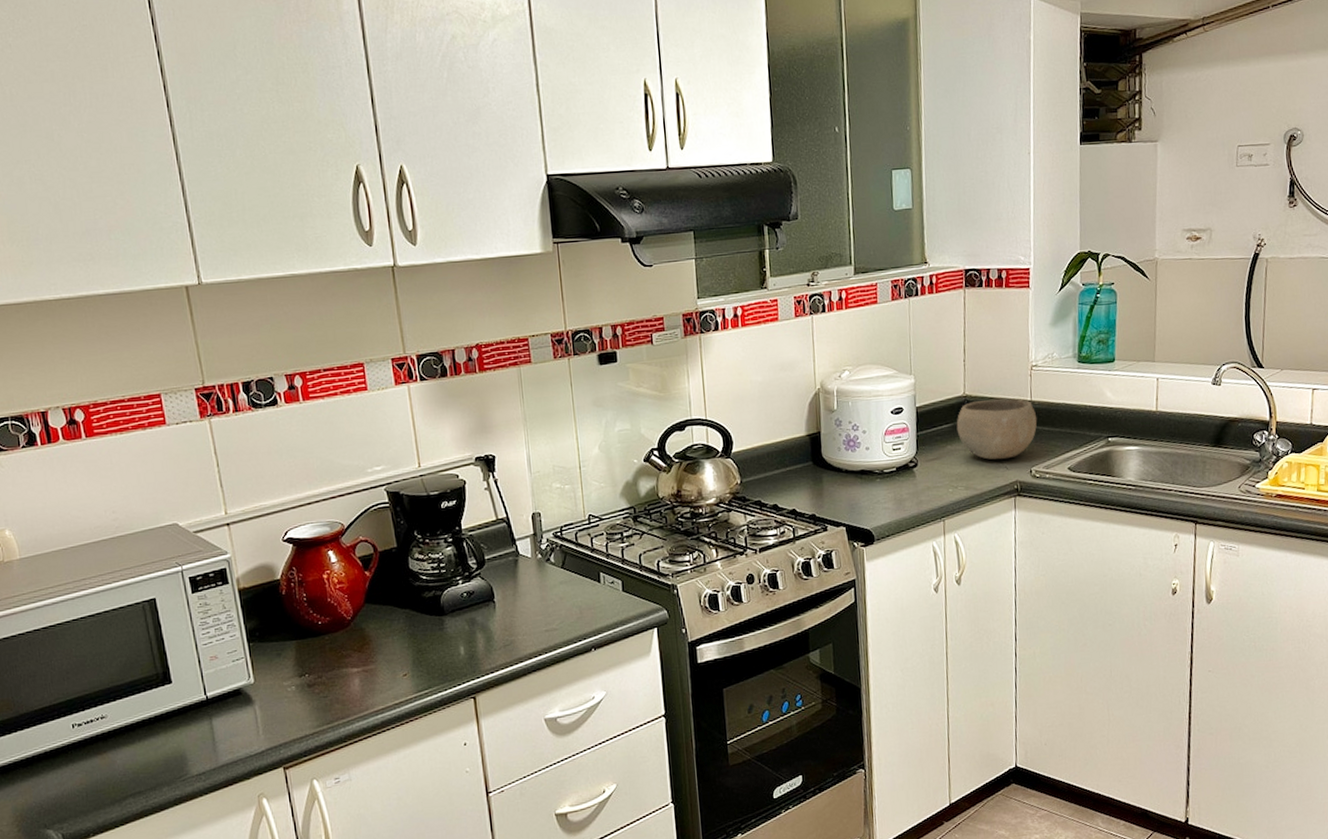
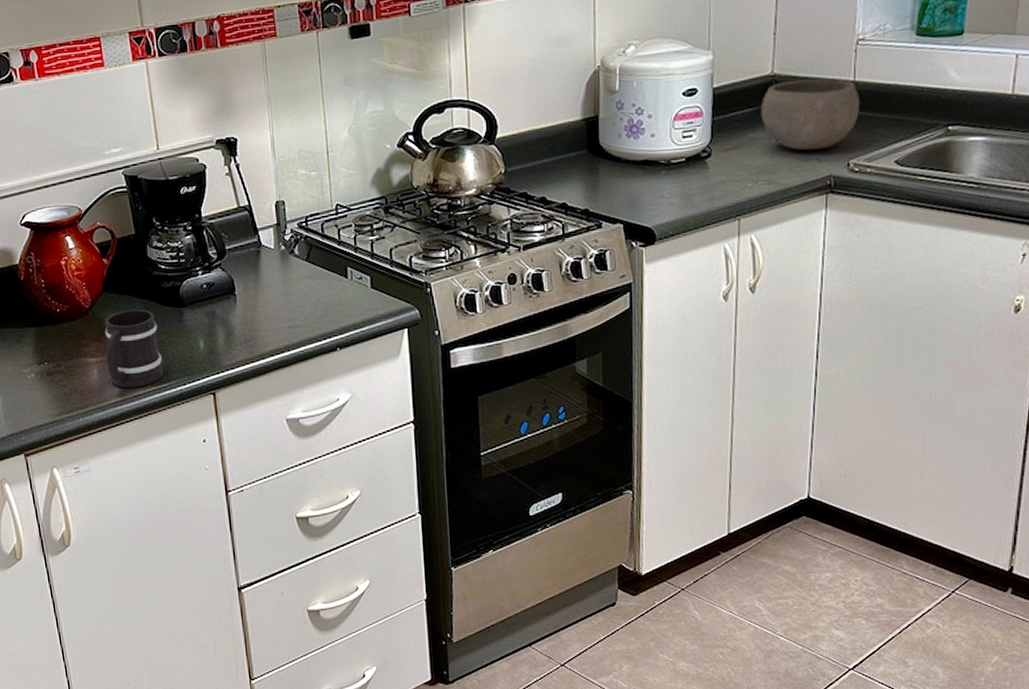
mug: none [366,618,426,697] -> present [104,309,164,388]

